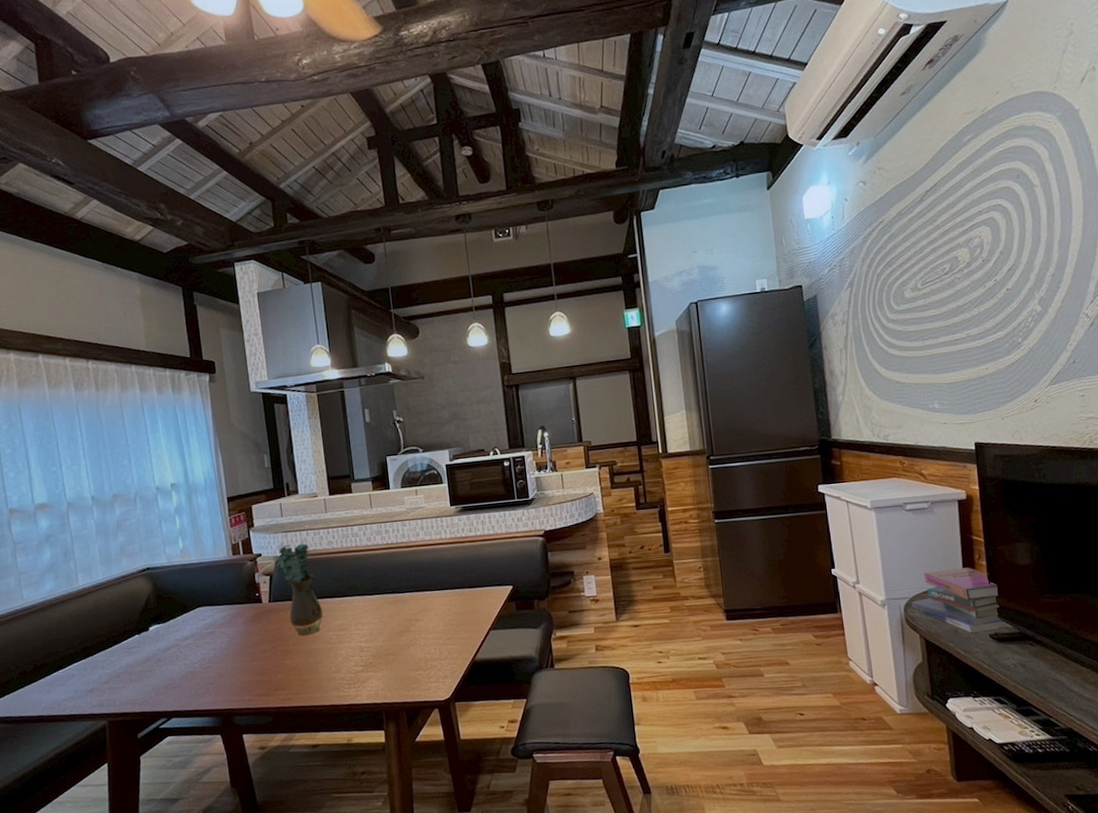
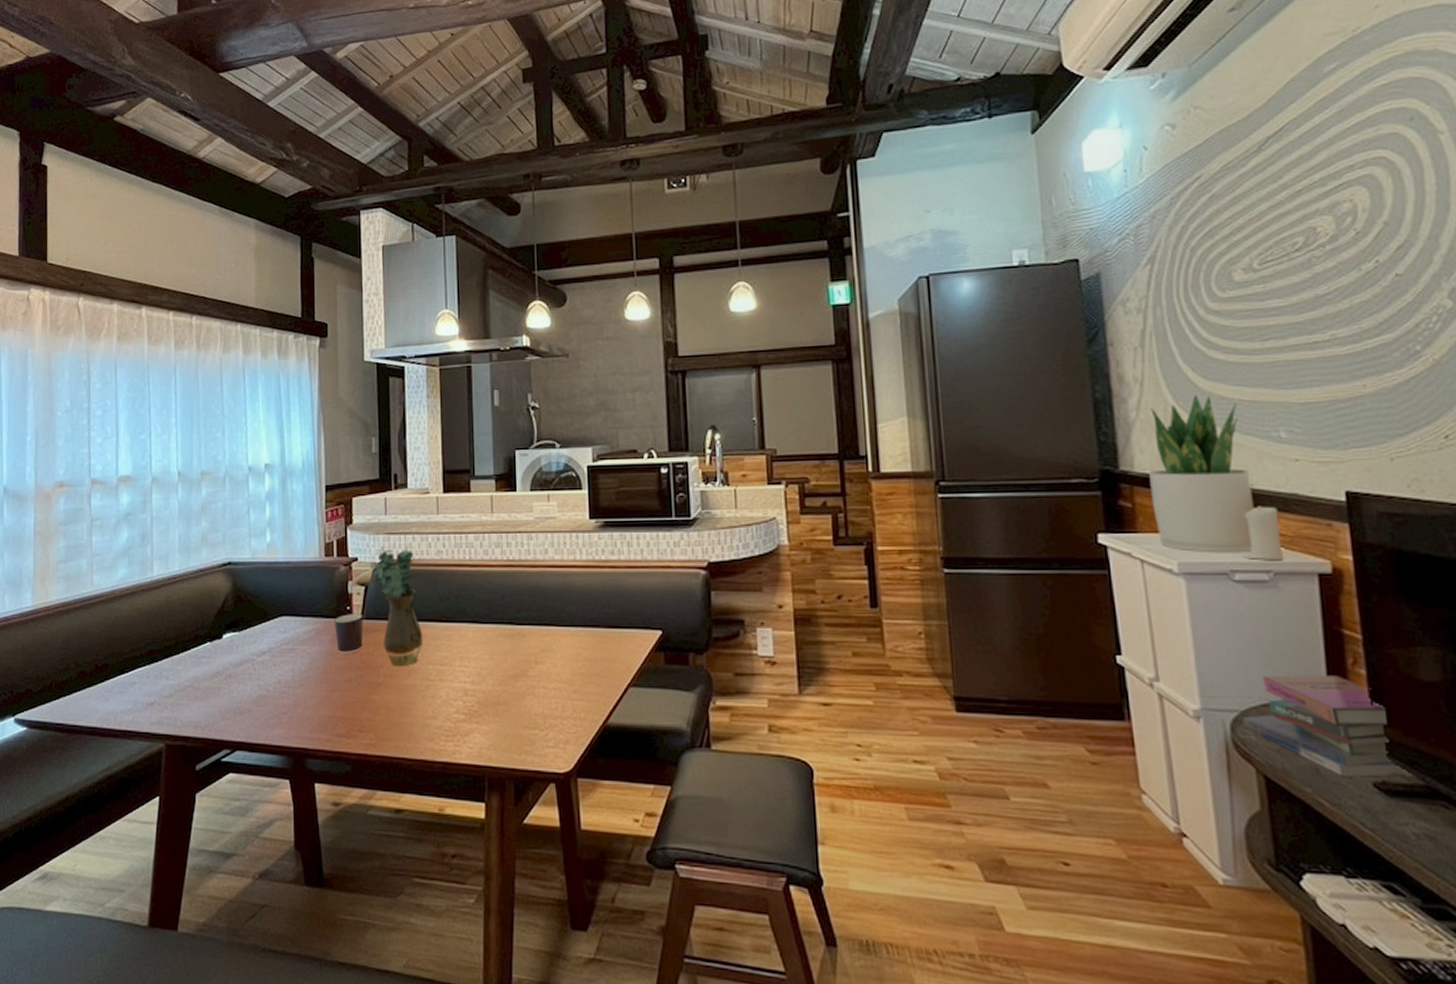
mug: none [245,598,273,632] -> present [333,614,364,655]
planter: none [851,381,918,493] -> present [1149,395,1254,553]
candle: none [912,456,936,495] -> present [1243,506,1283,561]

